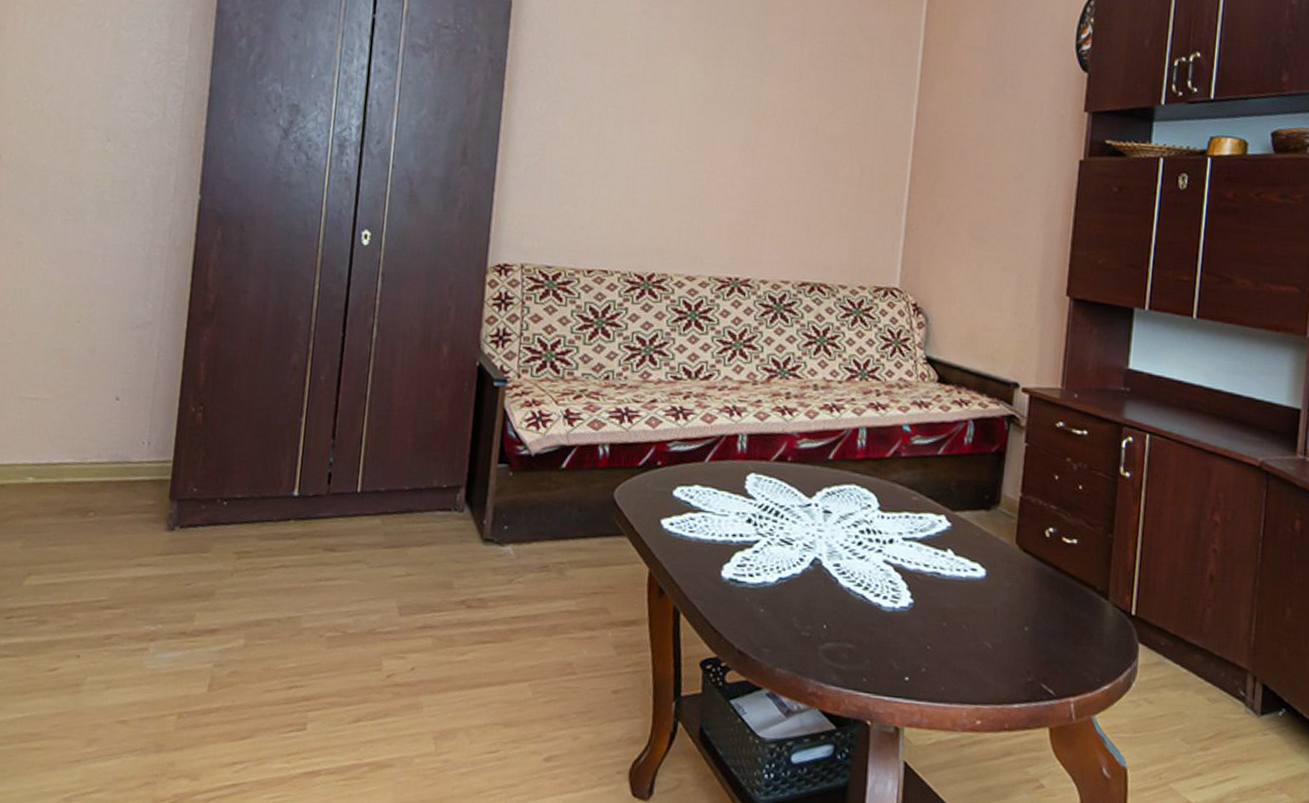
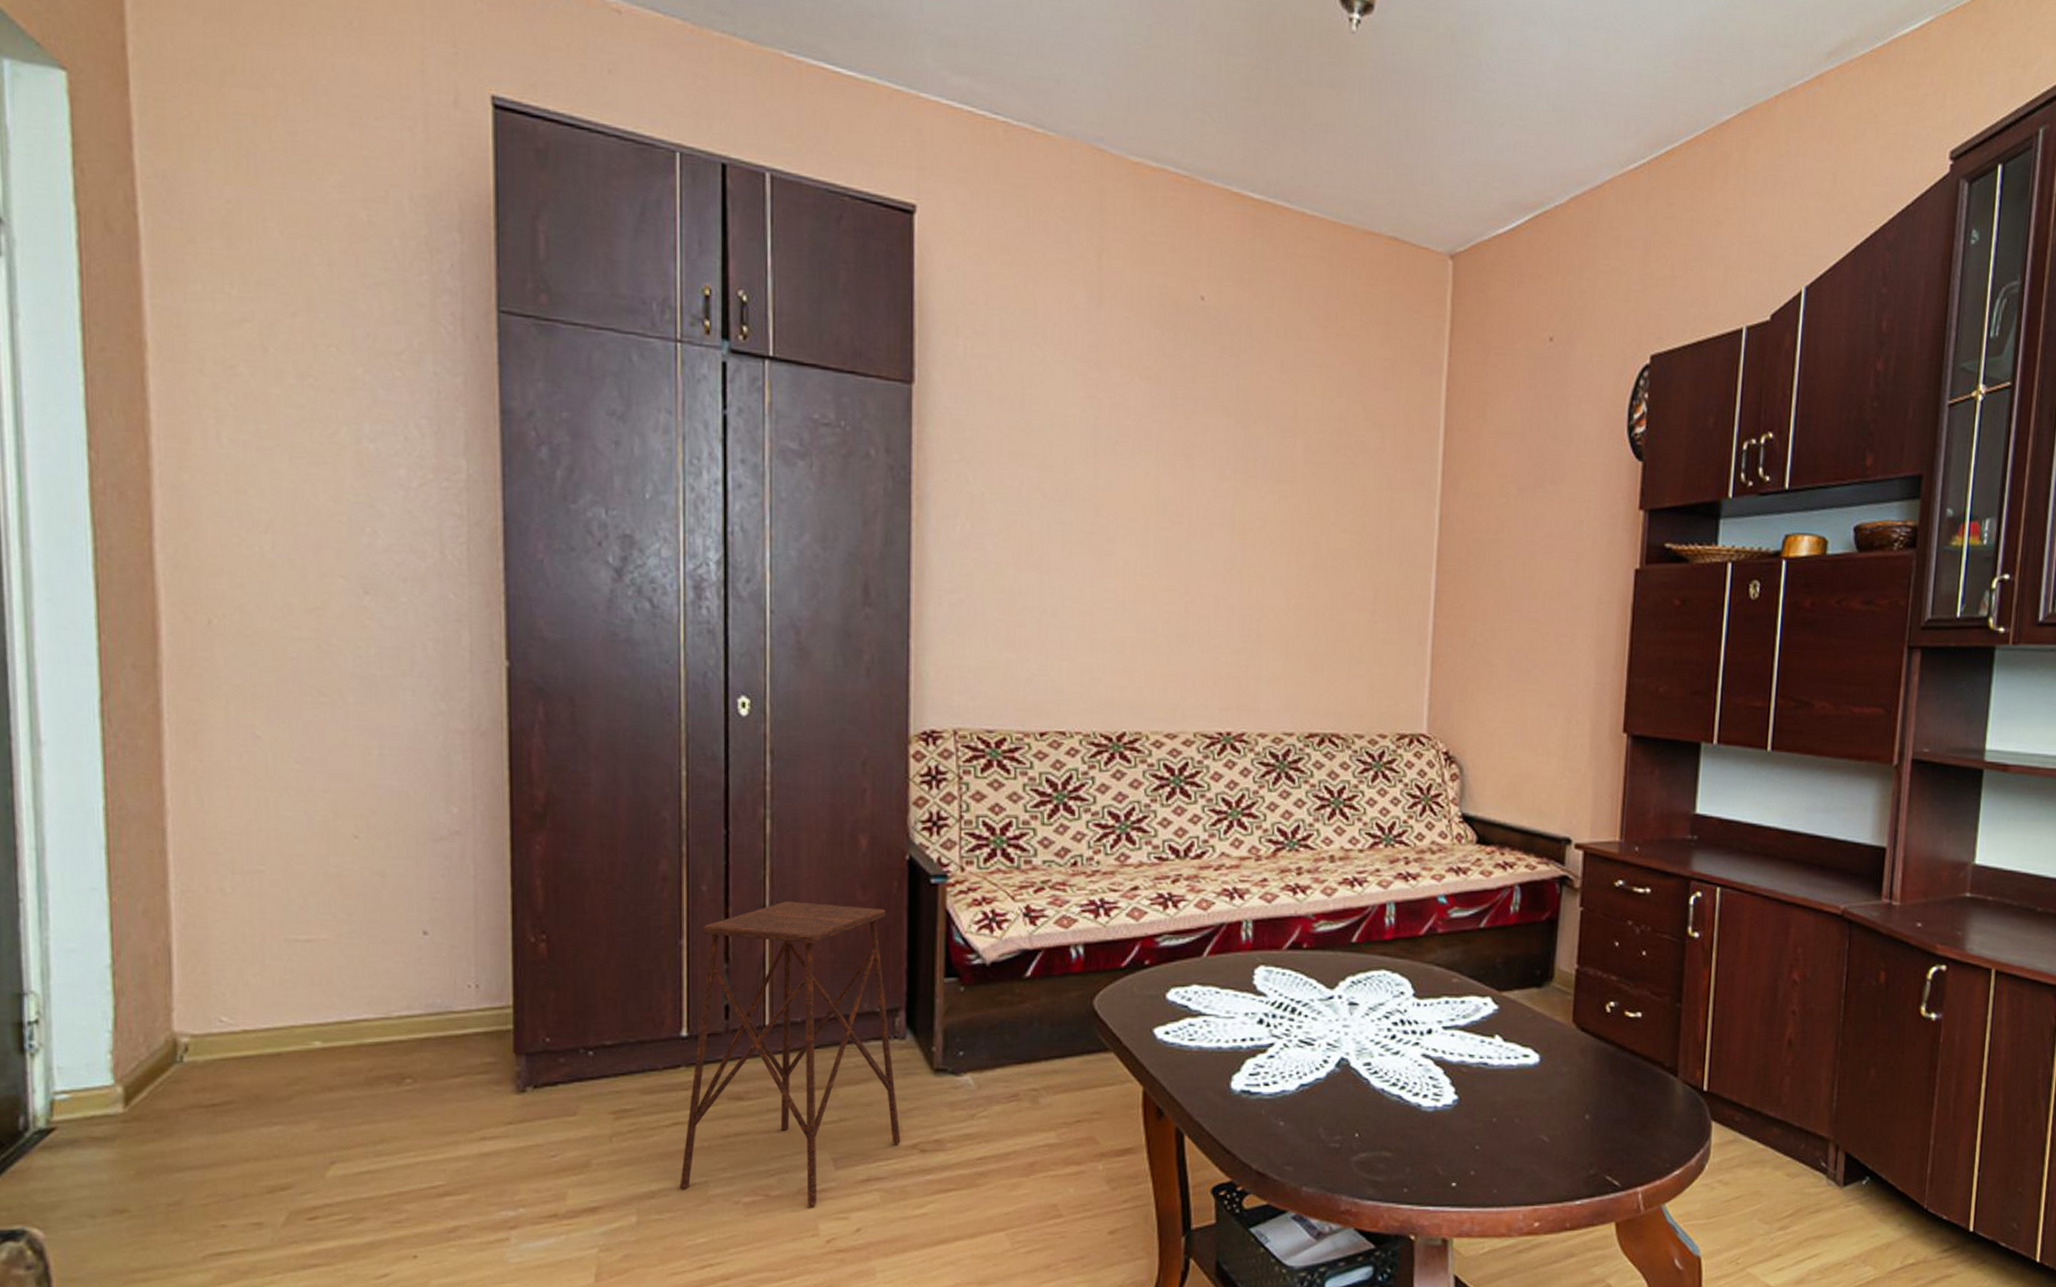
side table: none [279,393,457,646] -> present [680,901,901,1207]

